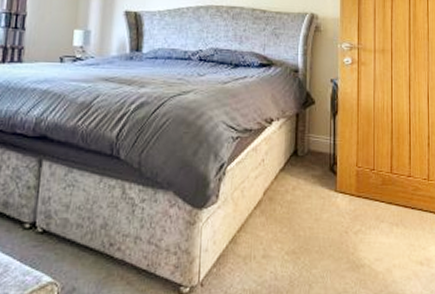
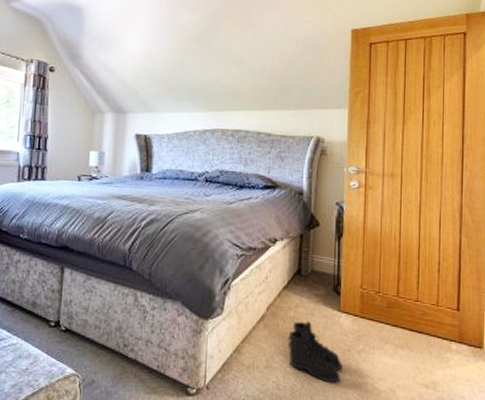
boots: none [284,204,340,268] -> present [286,321,343,383]

